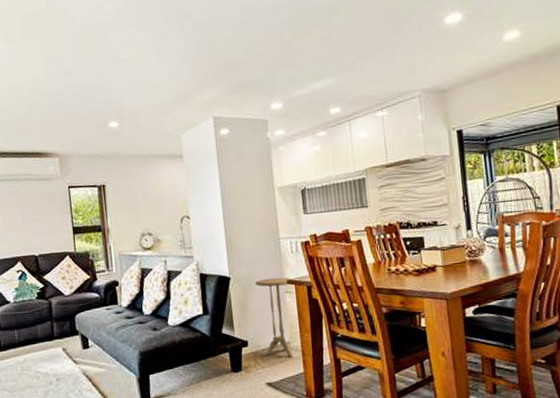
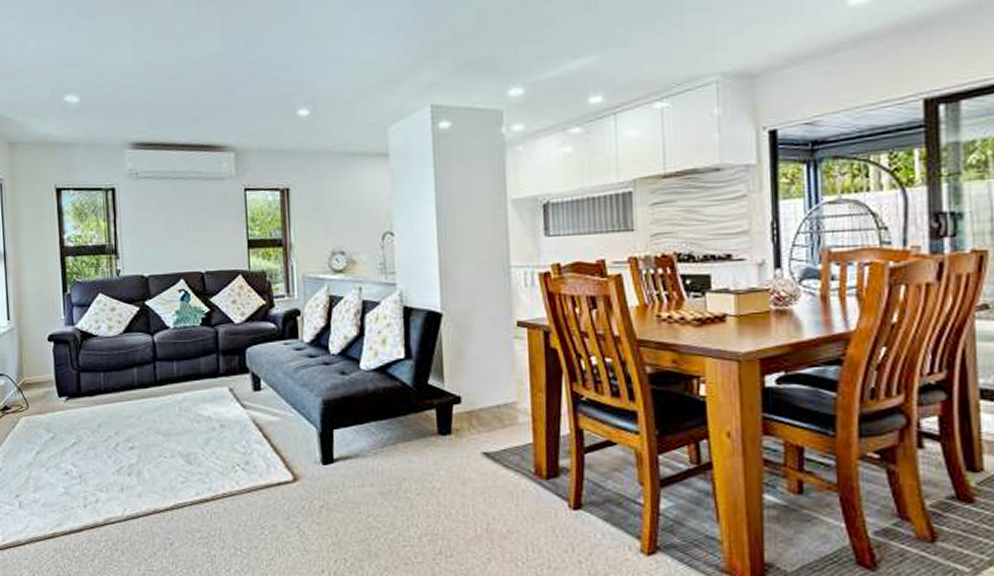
side table: present [255,277,293,358] -> none [475,317,522,423]

